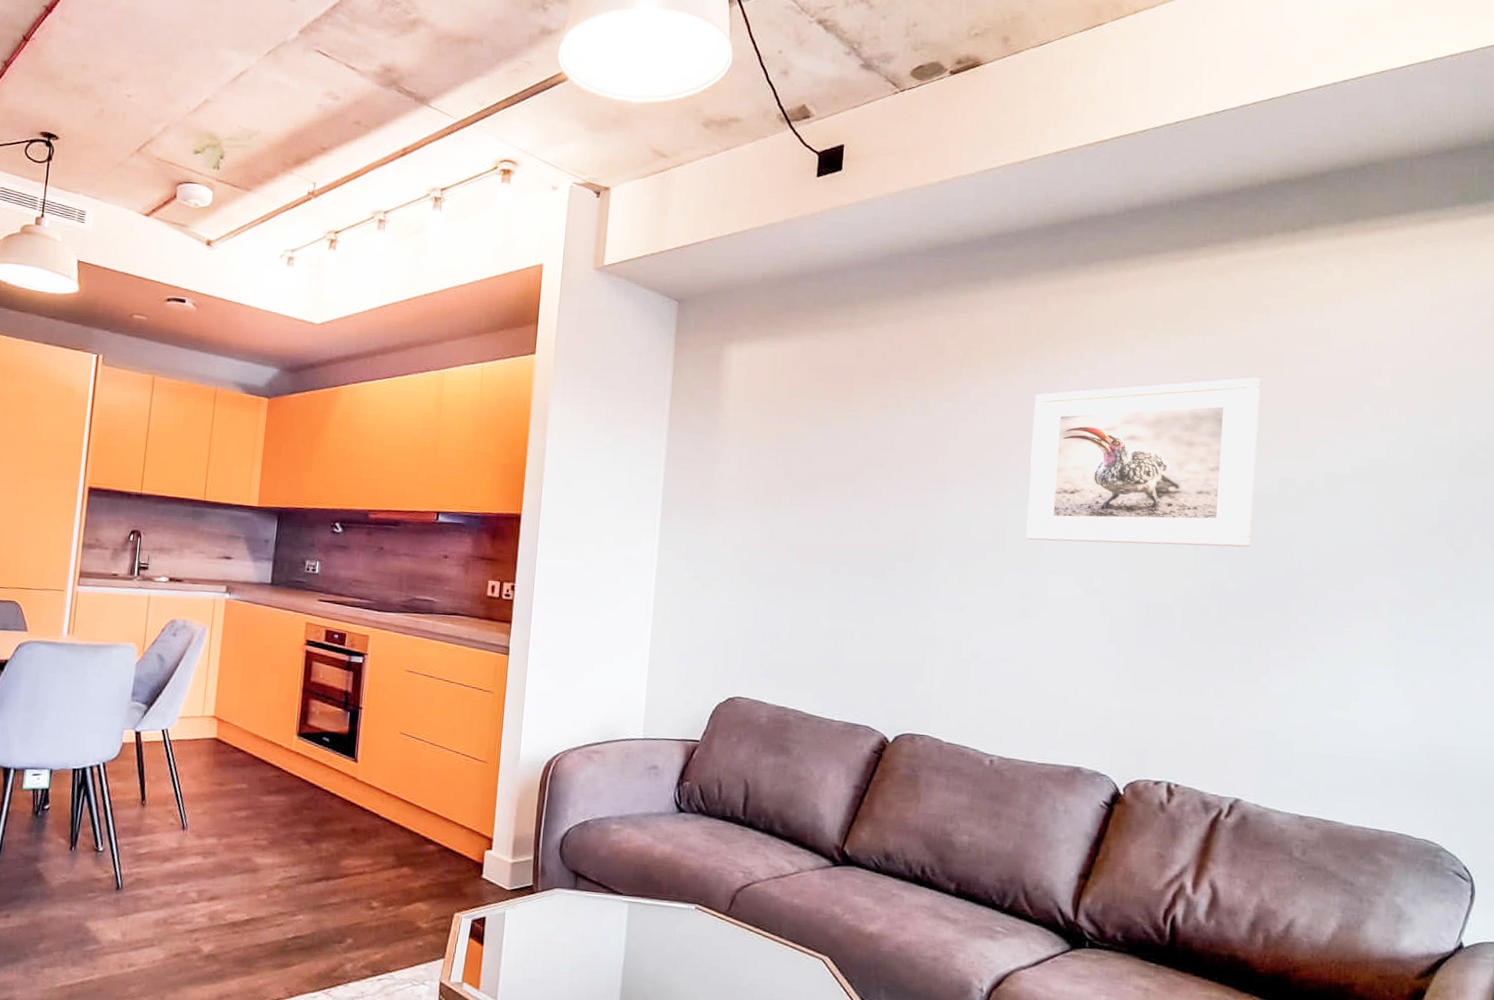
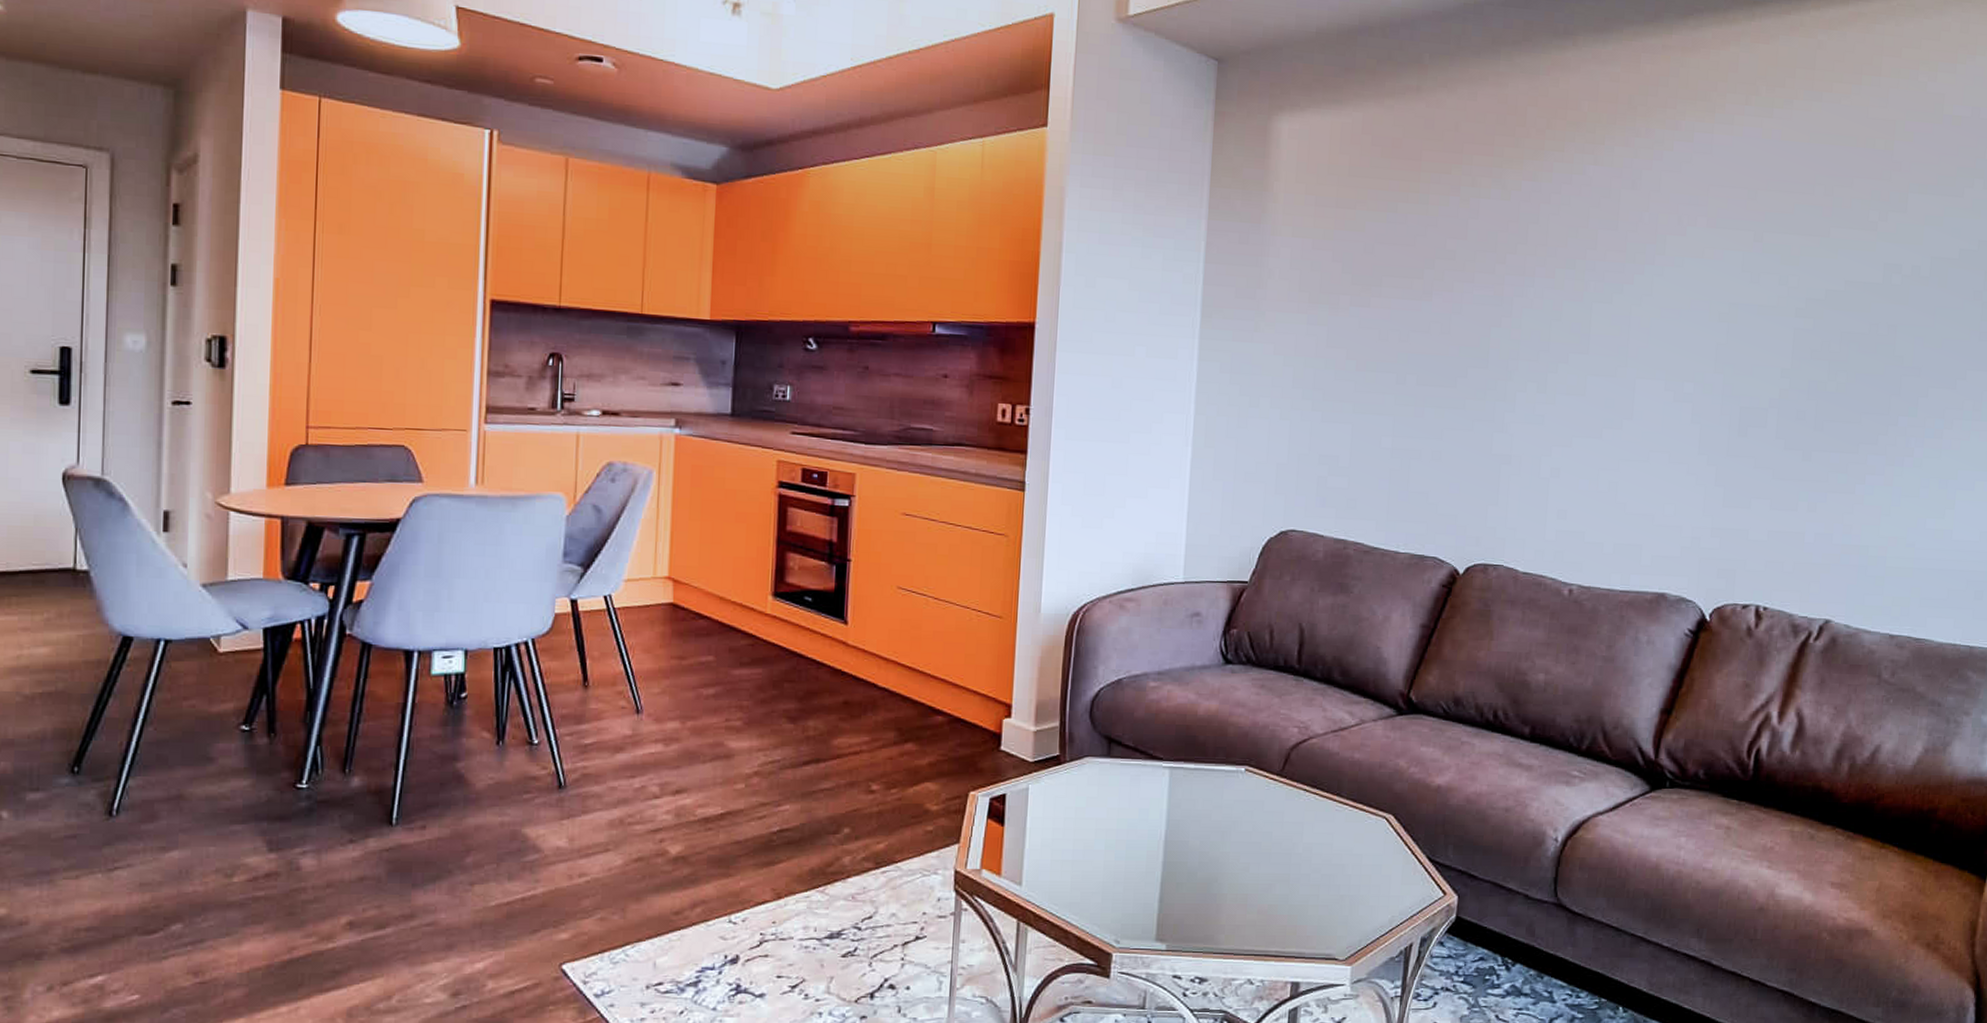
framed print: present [1026,377,1261,547] -> none [1612,149,1869,343]

